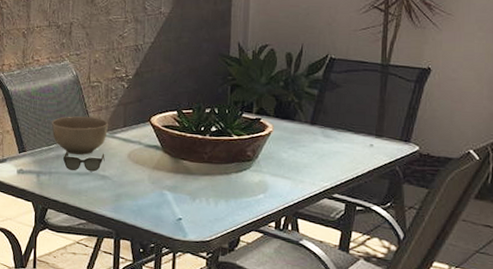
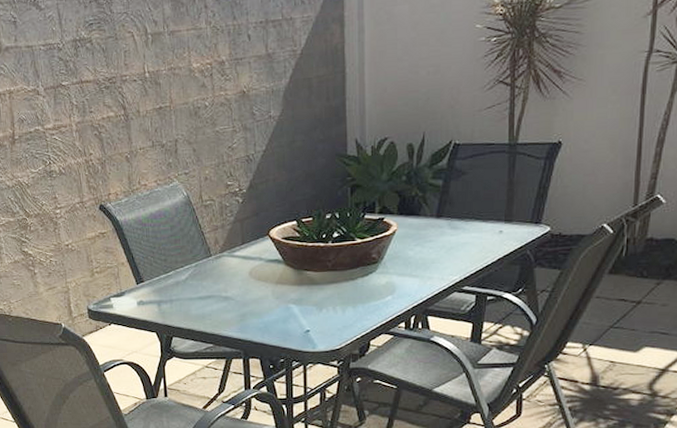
bowl: present [51,116,108,155] -> none [166,237,226,279]
sunglasses: present [63,151,105,172] -> none [183,274,226,296]

